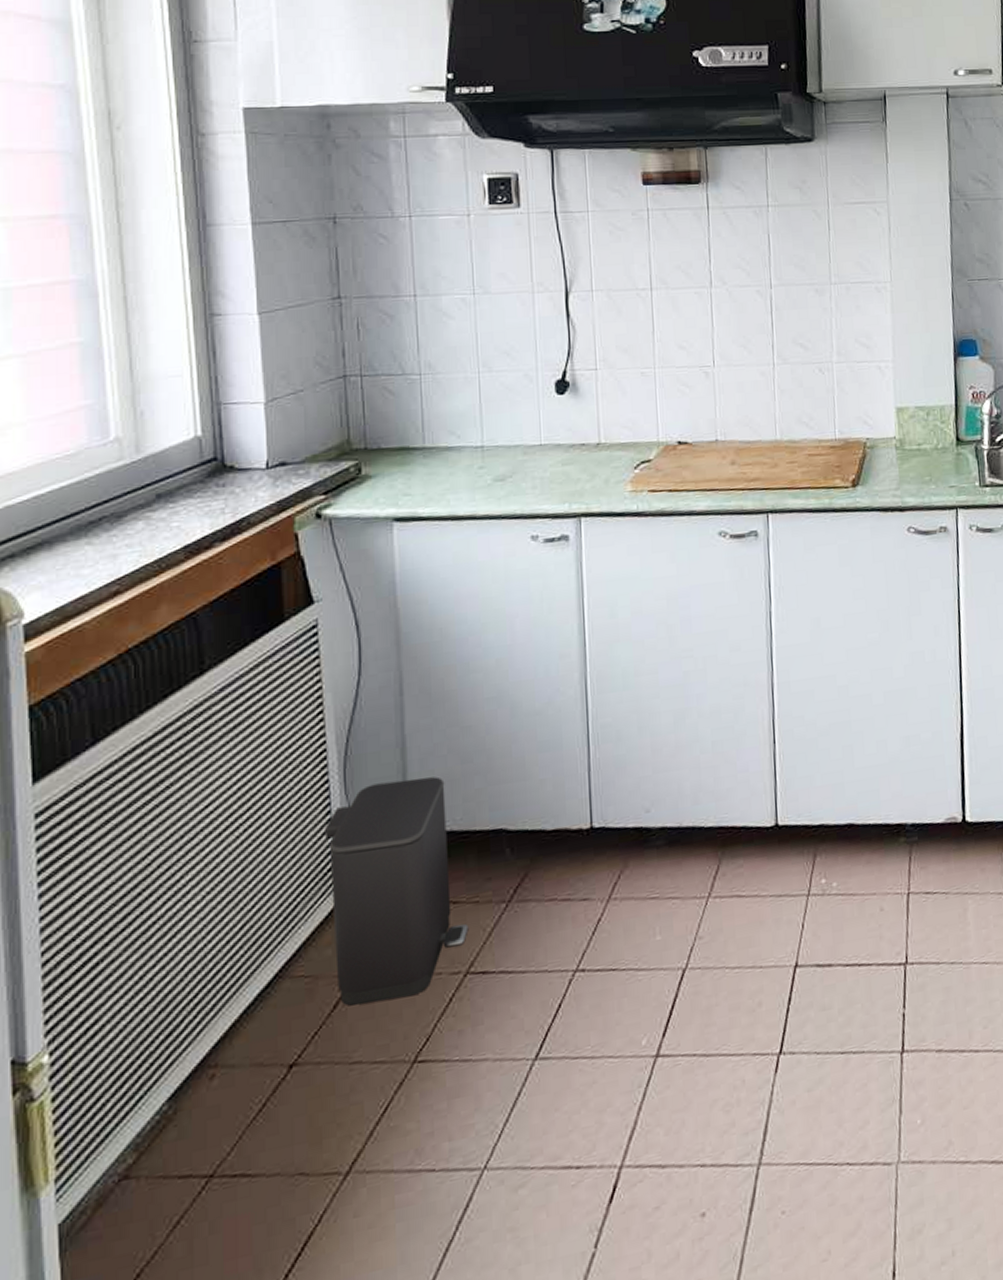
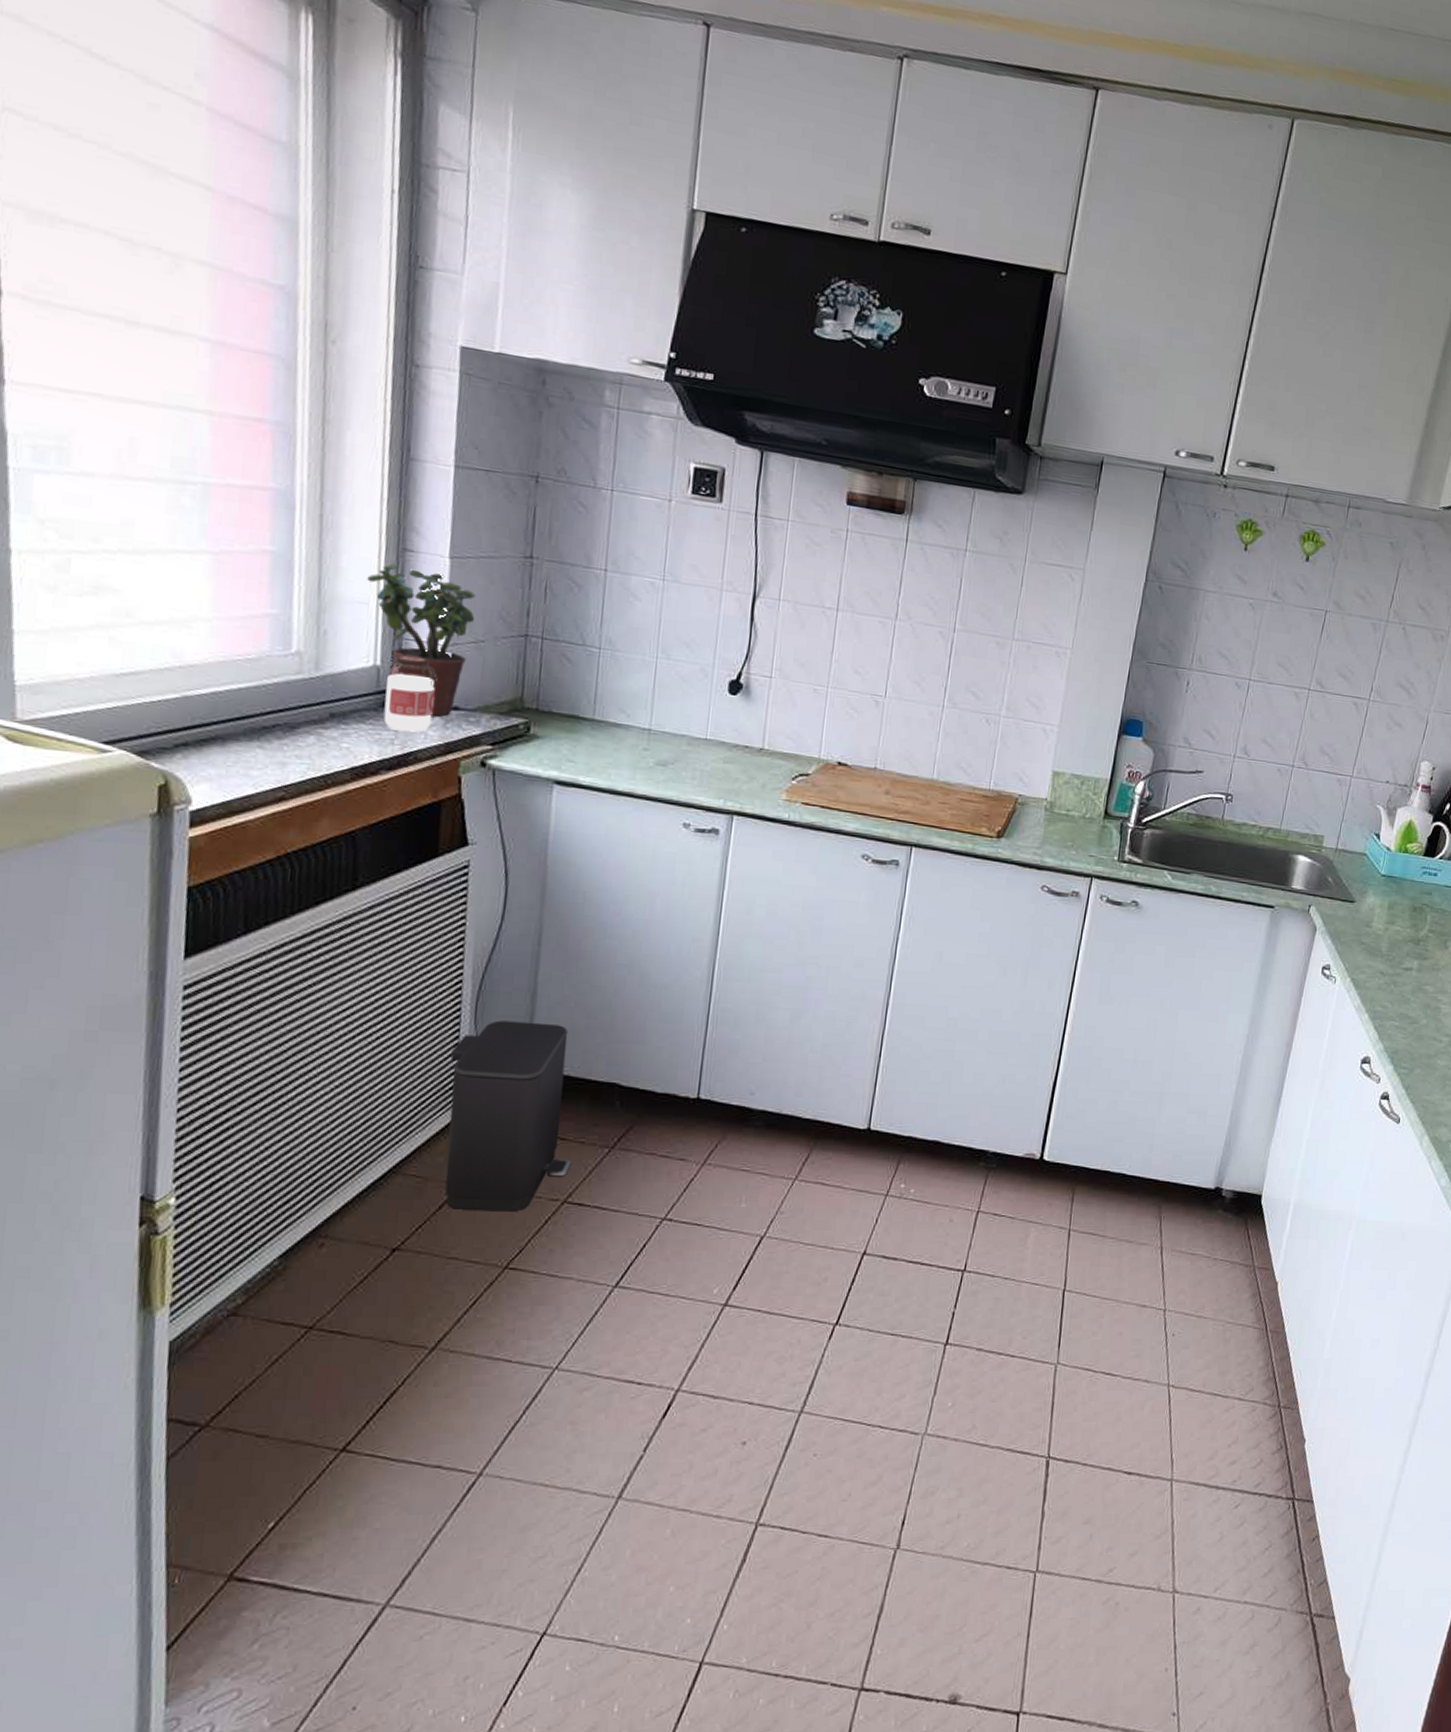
potted plant: none [178,330,290,478] -> present [367,563,476,718]
jar: none [210,418,262,499] -> present [383,655,438,732]

